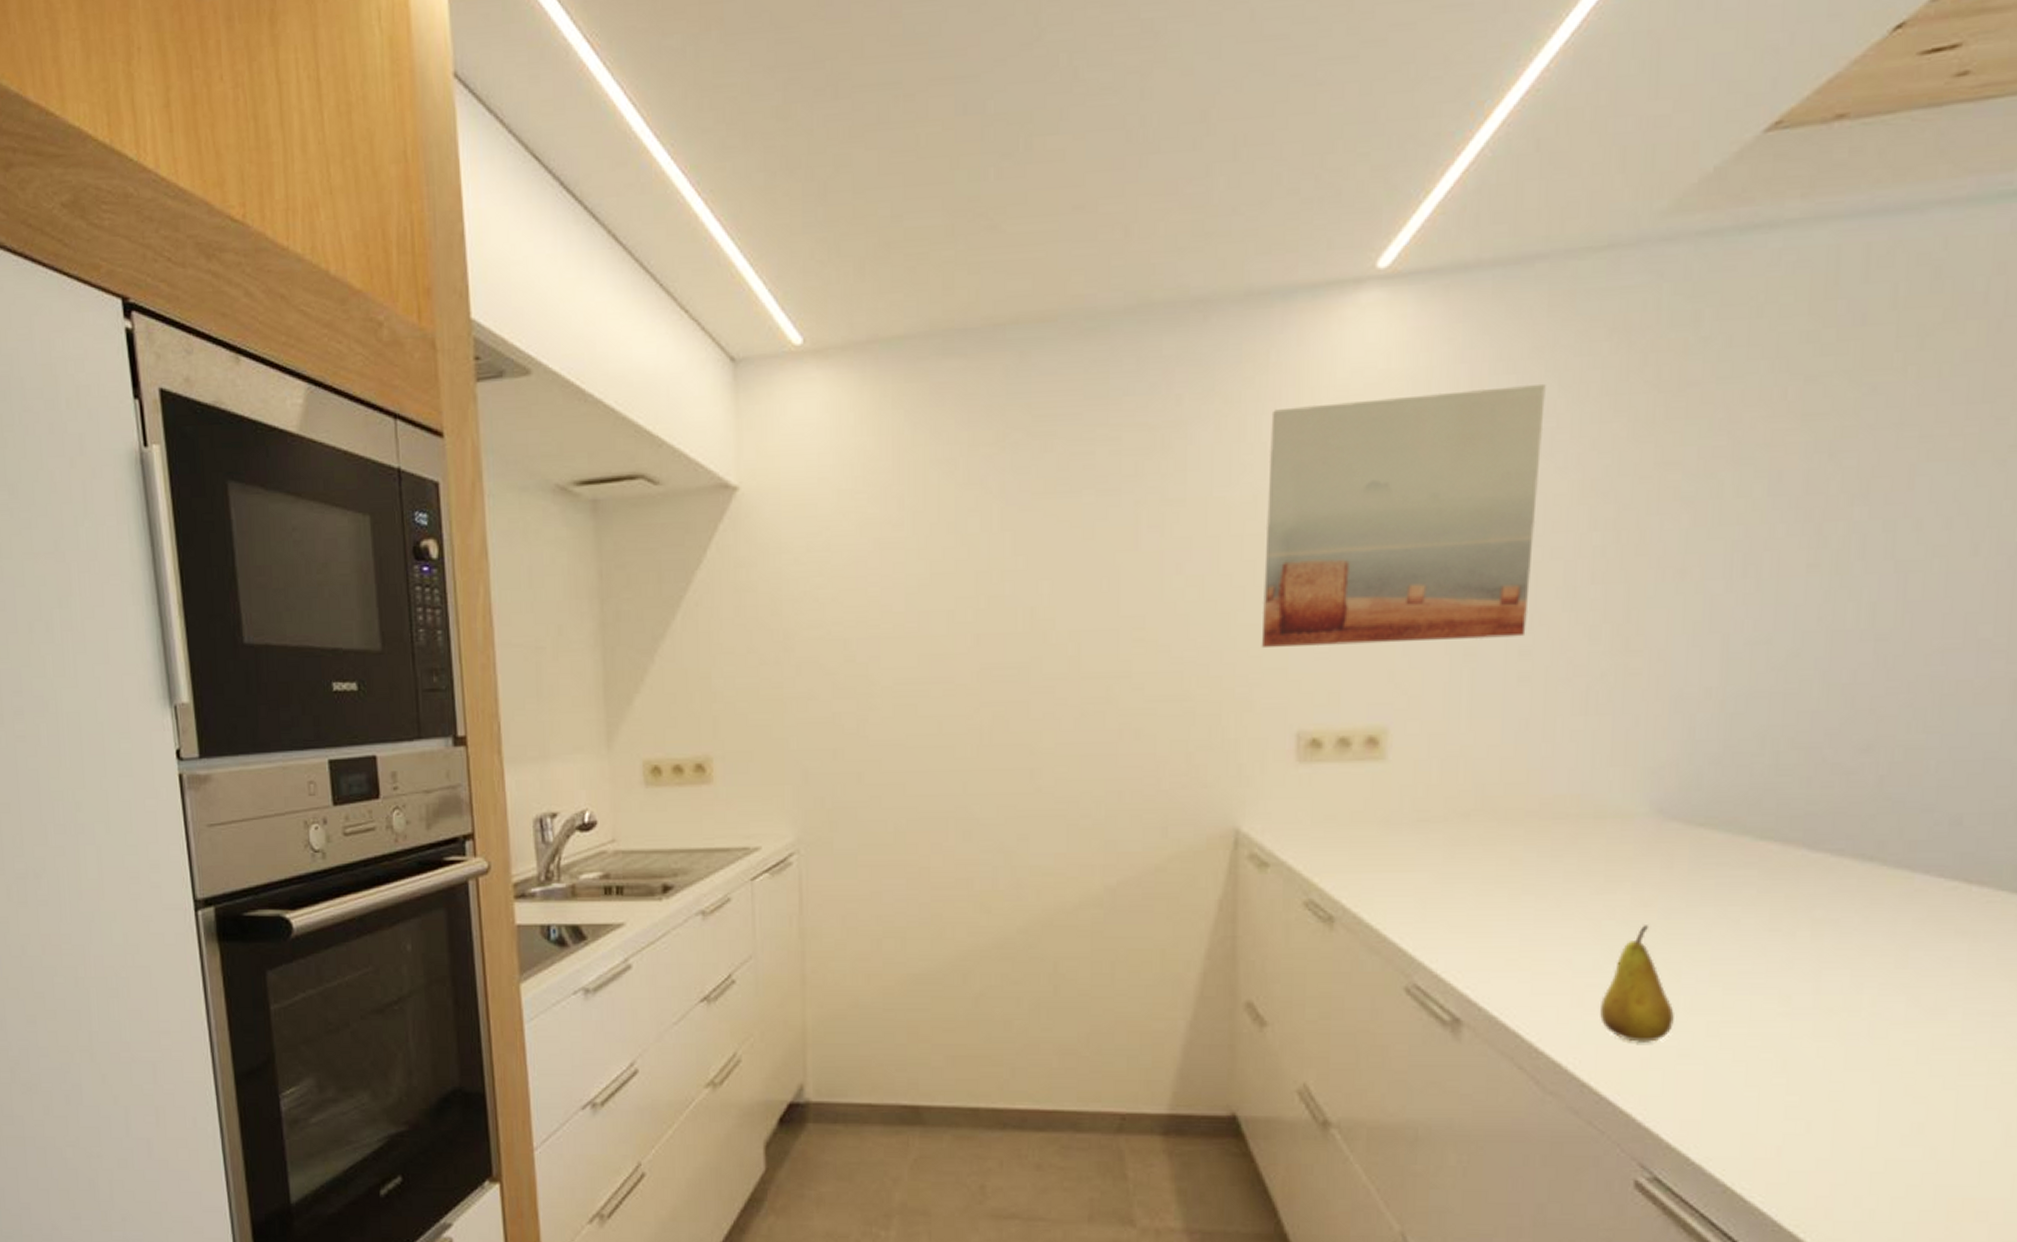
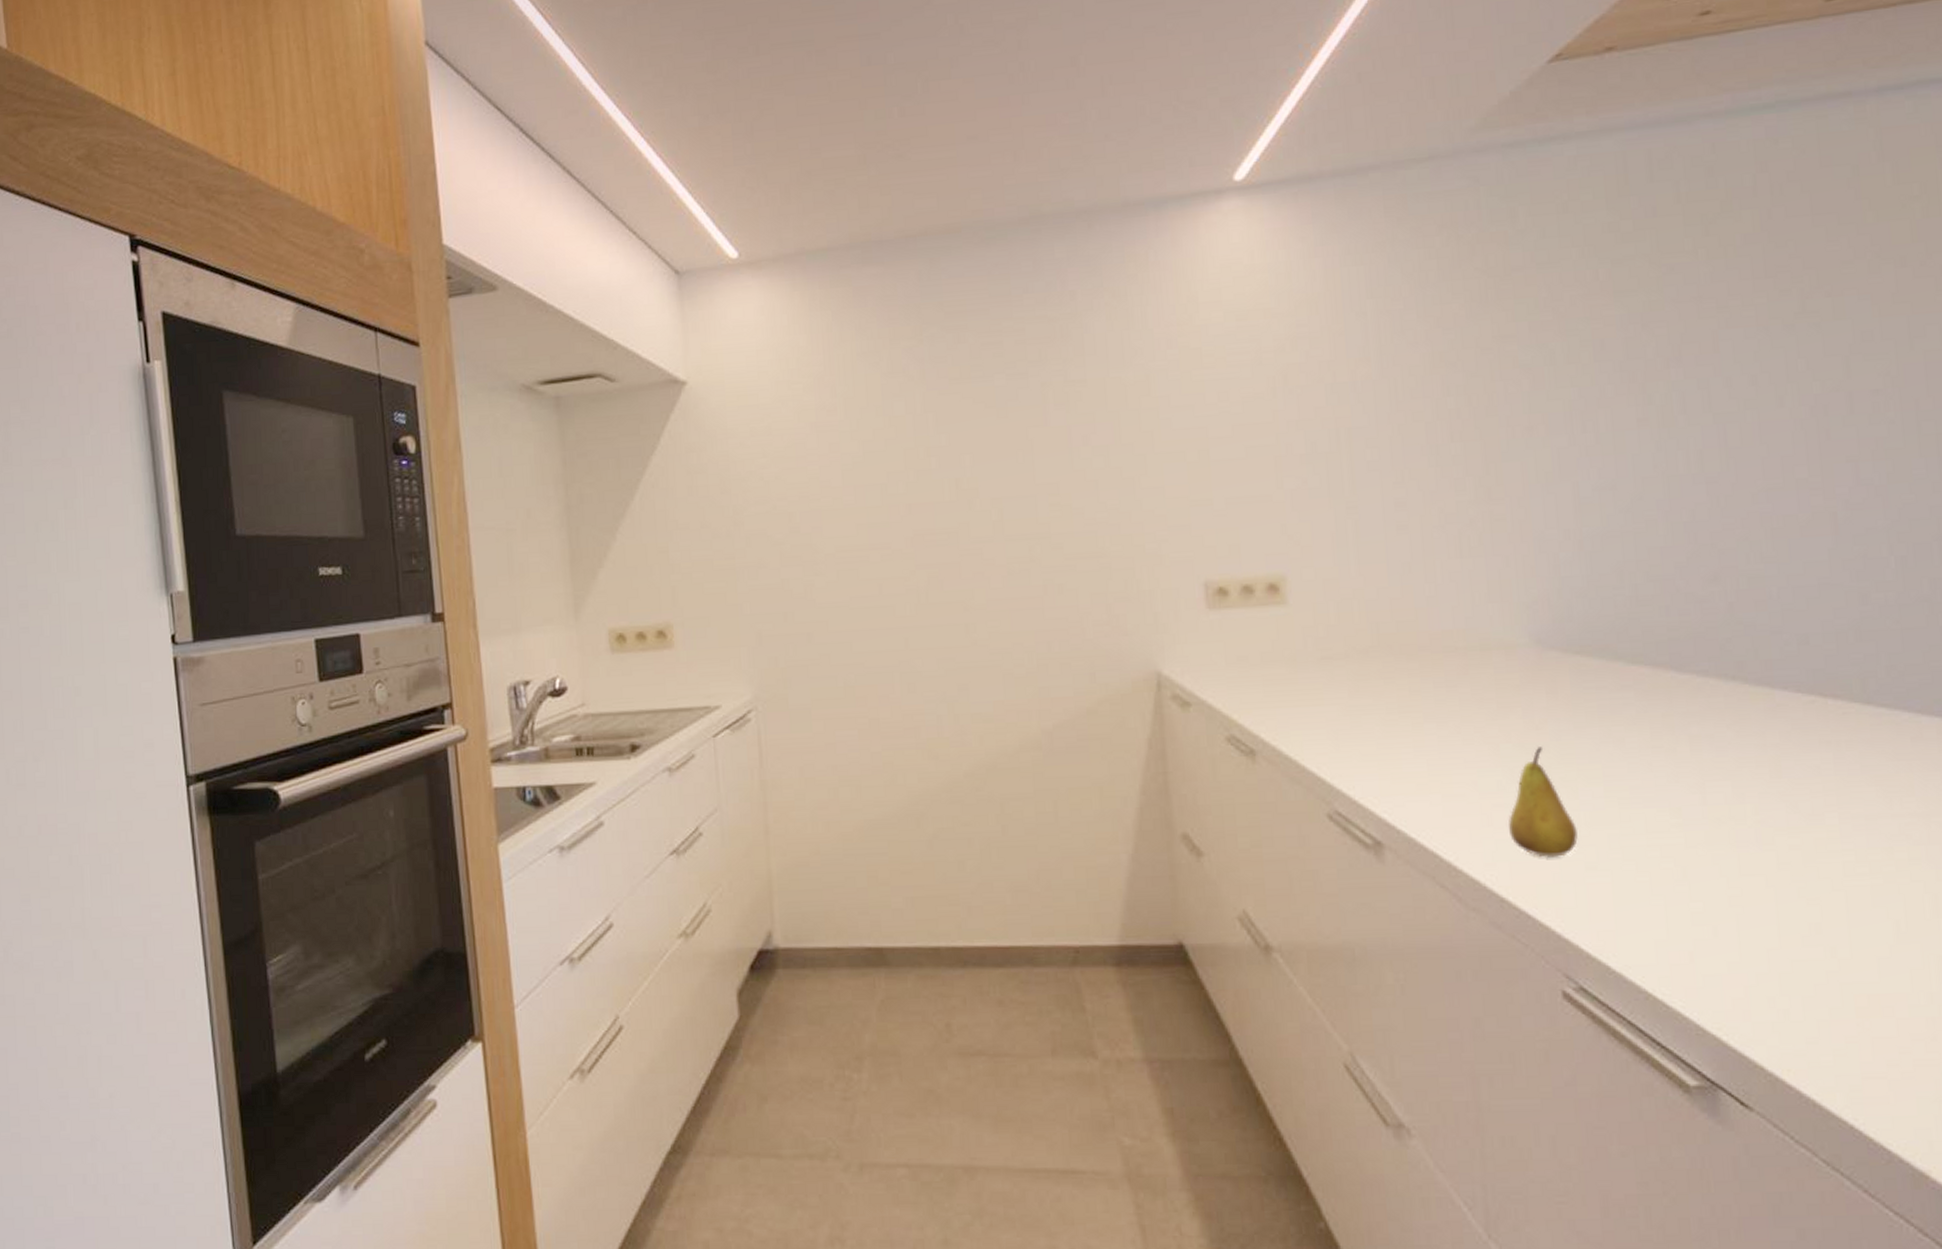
wall art: present [1261,385,1546,649] -> none [1155,273,1399,509]

